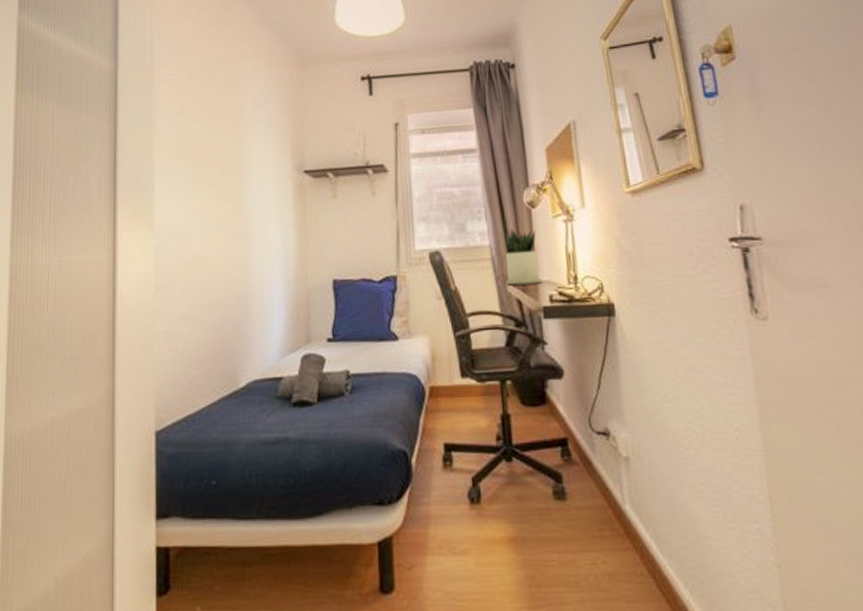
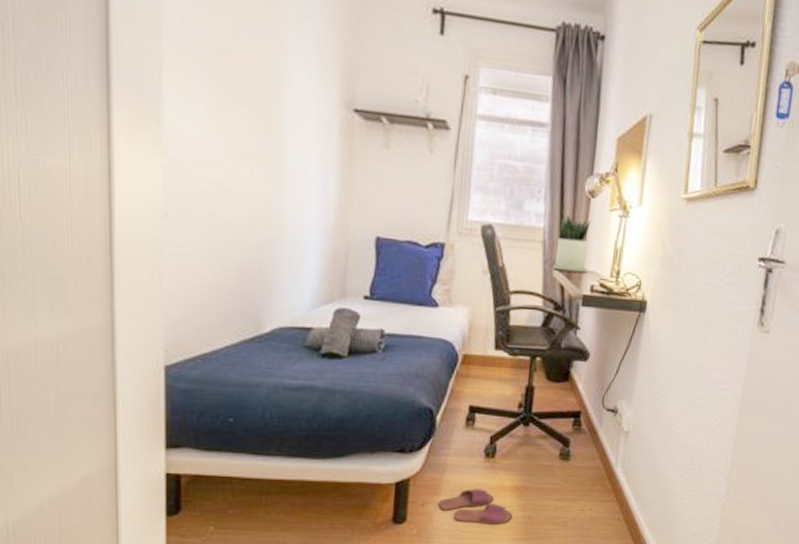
slippers: none [426,543,513,590] -> present [438,489,513,525]

